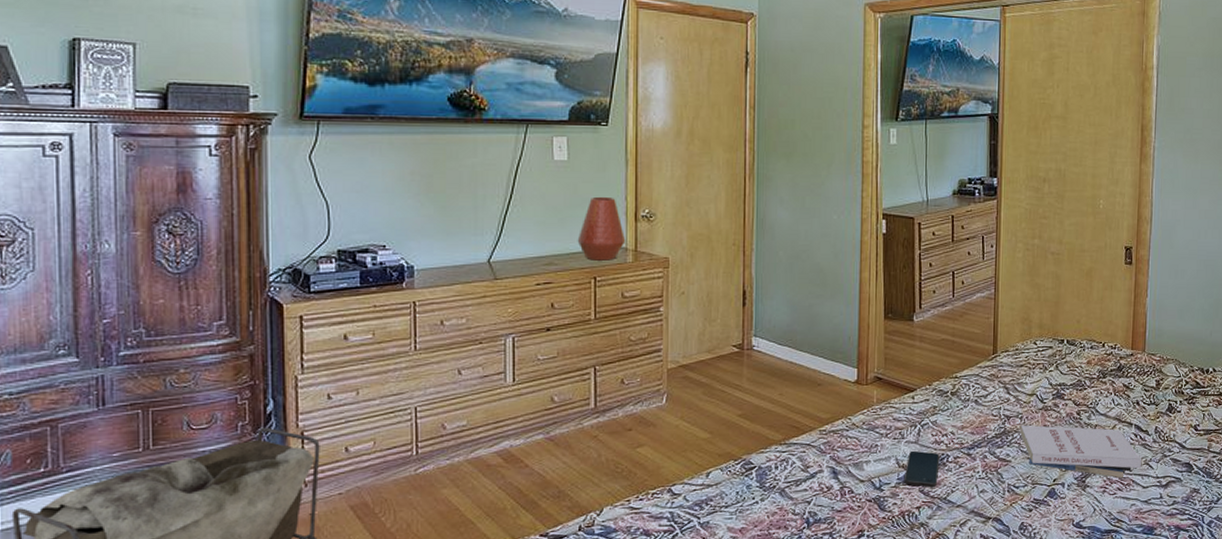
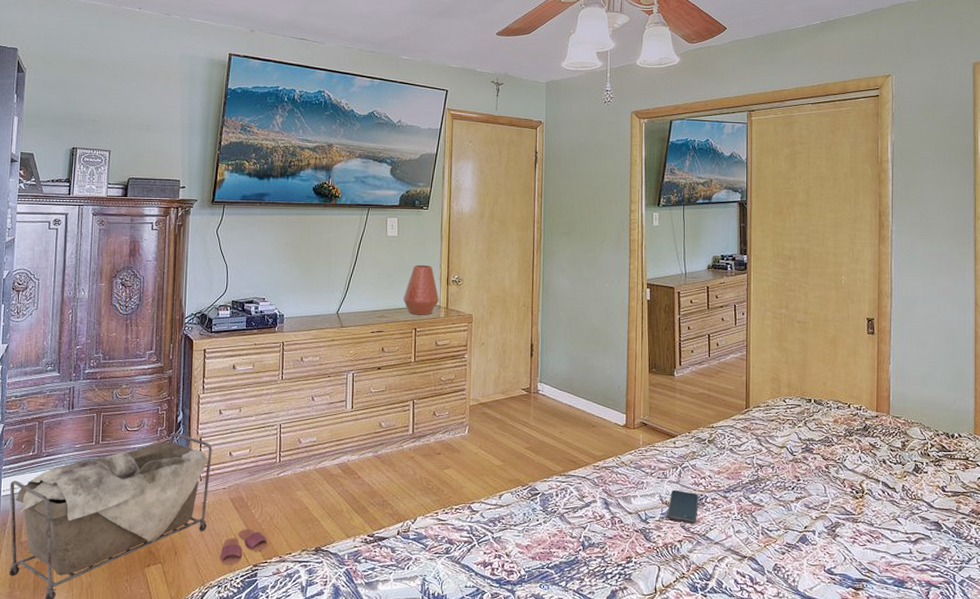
books: present [1020,425,1141,479] -> none [772,474,889,531]

